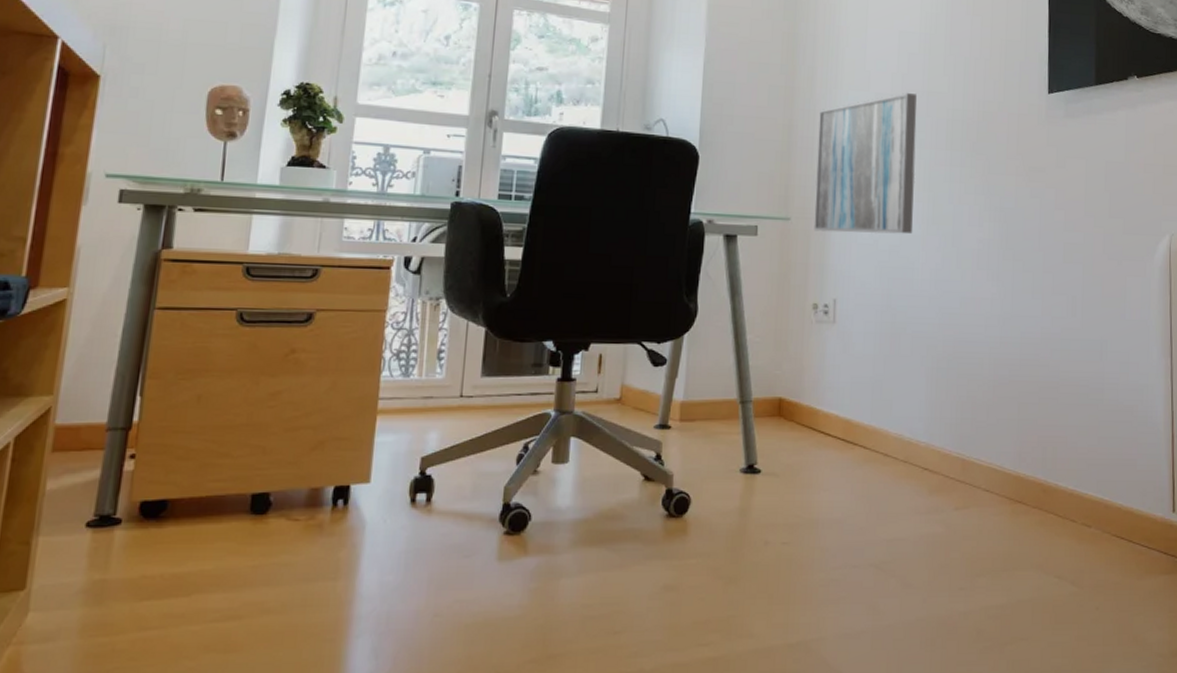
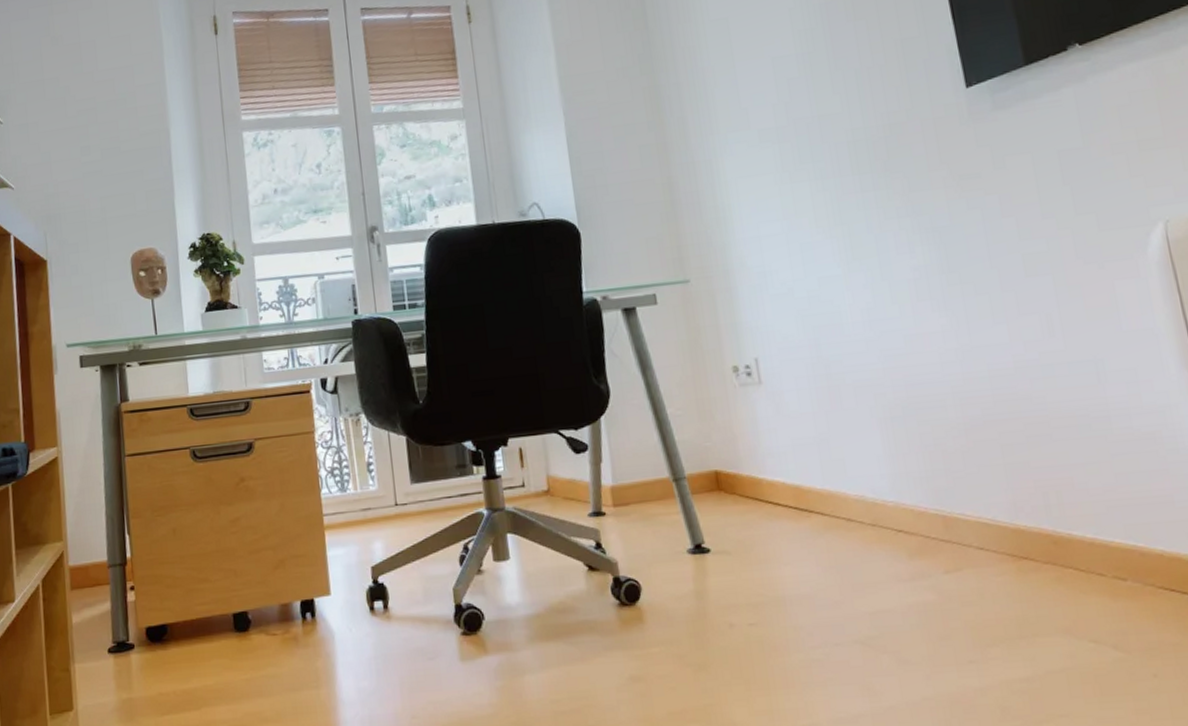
wall art: present [813,92,917,235] -> none [699,121,832,290]

